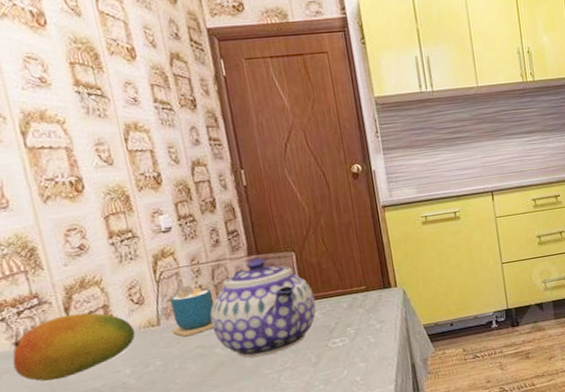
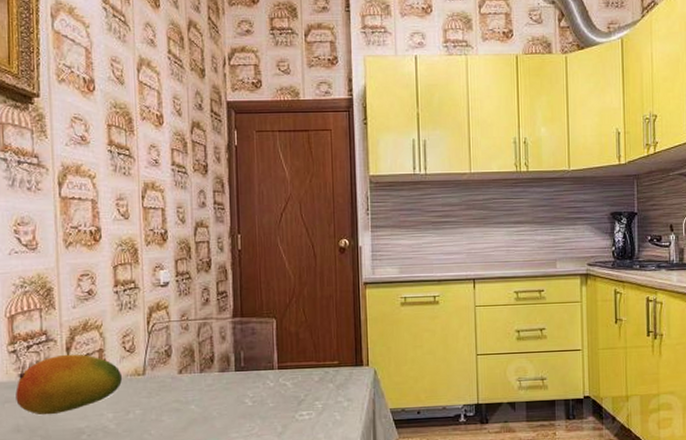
cup: present [170,266,214,337] -> none [155,322,195,390]
teapot: present [210,257,316,358] -> none [190,320,289,419]

